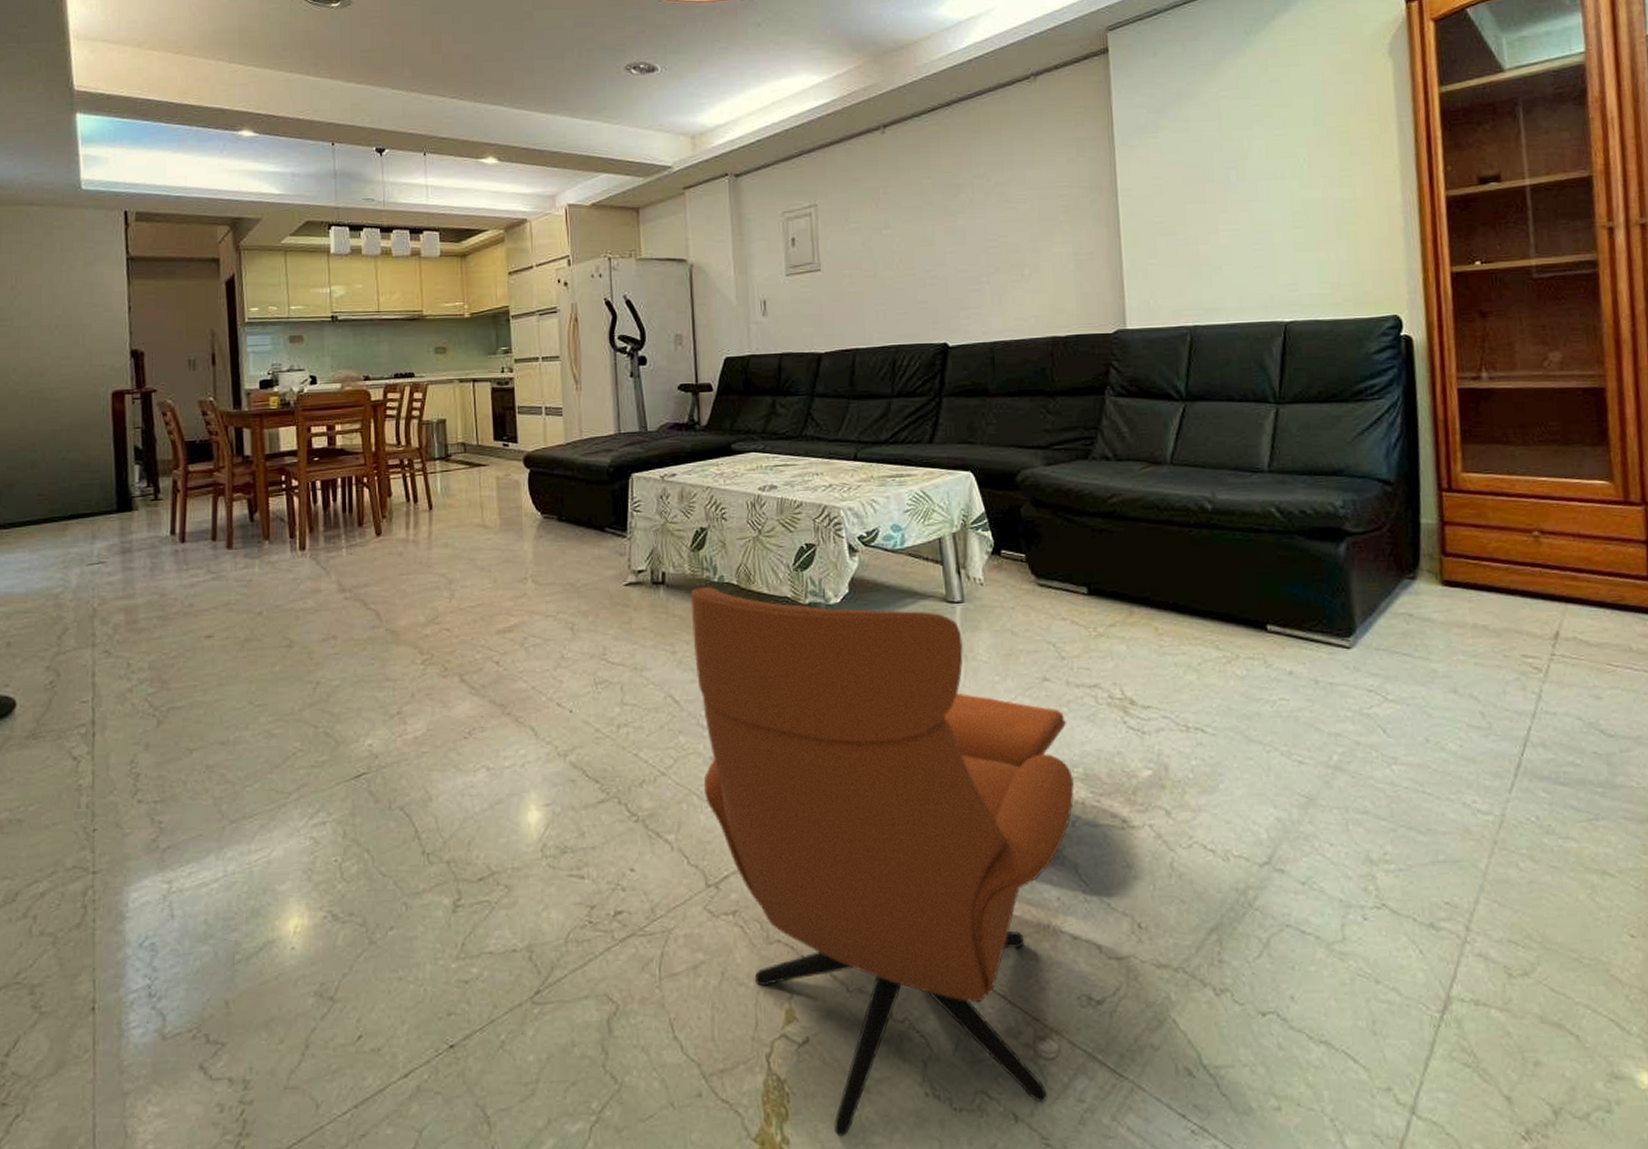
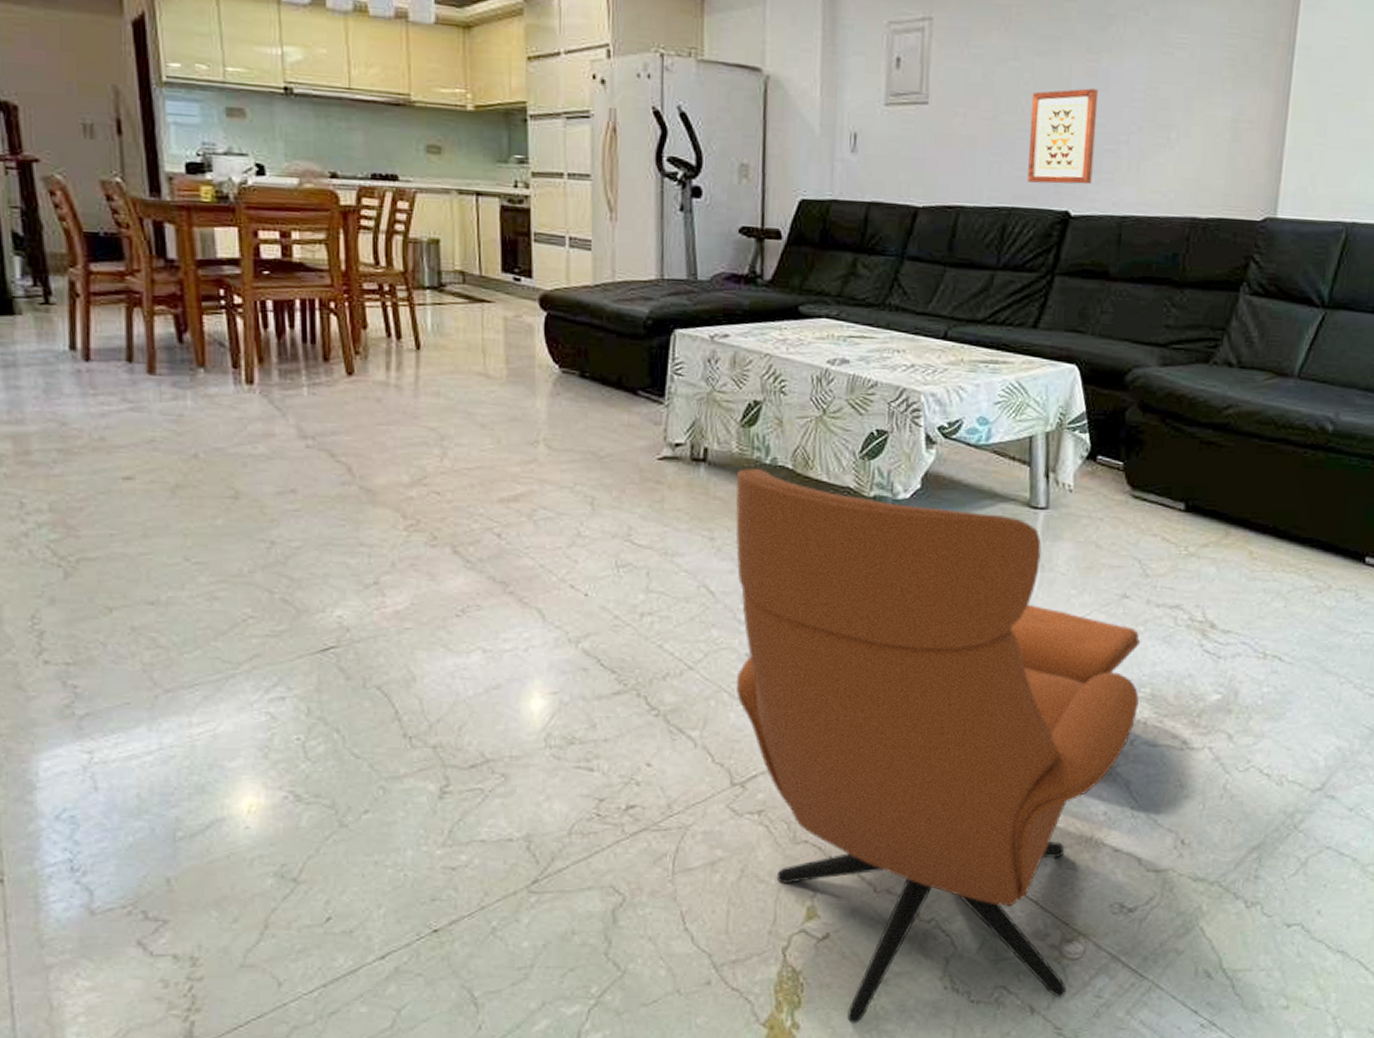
wall art: none [904,243,963,323] -> present [1027,88,1099,185]

